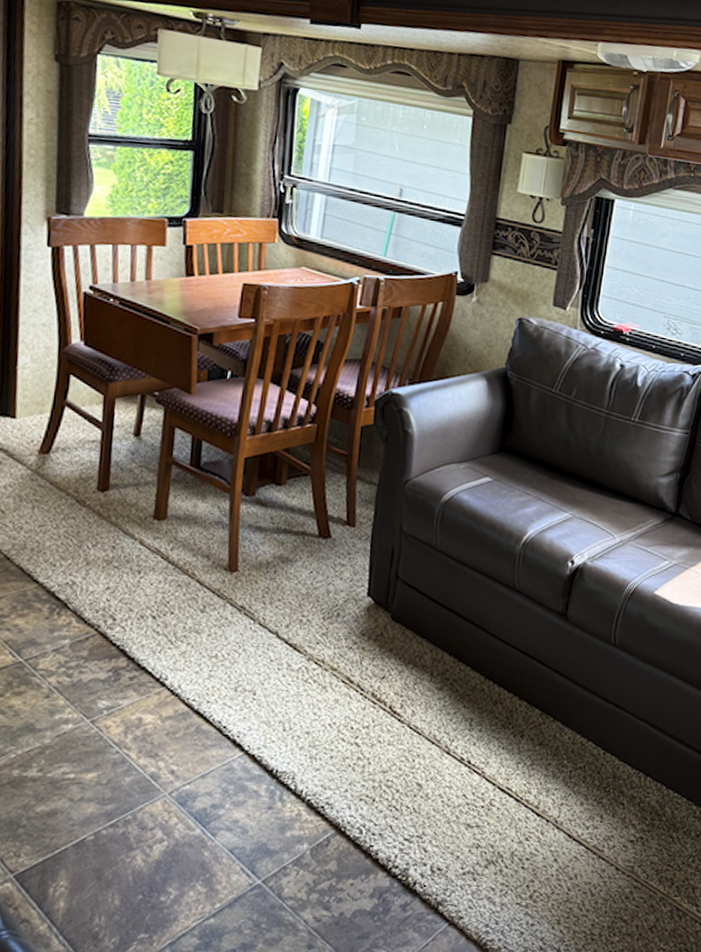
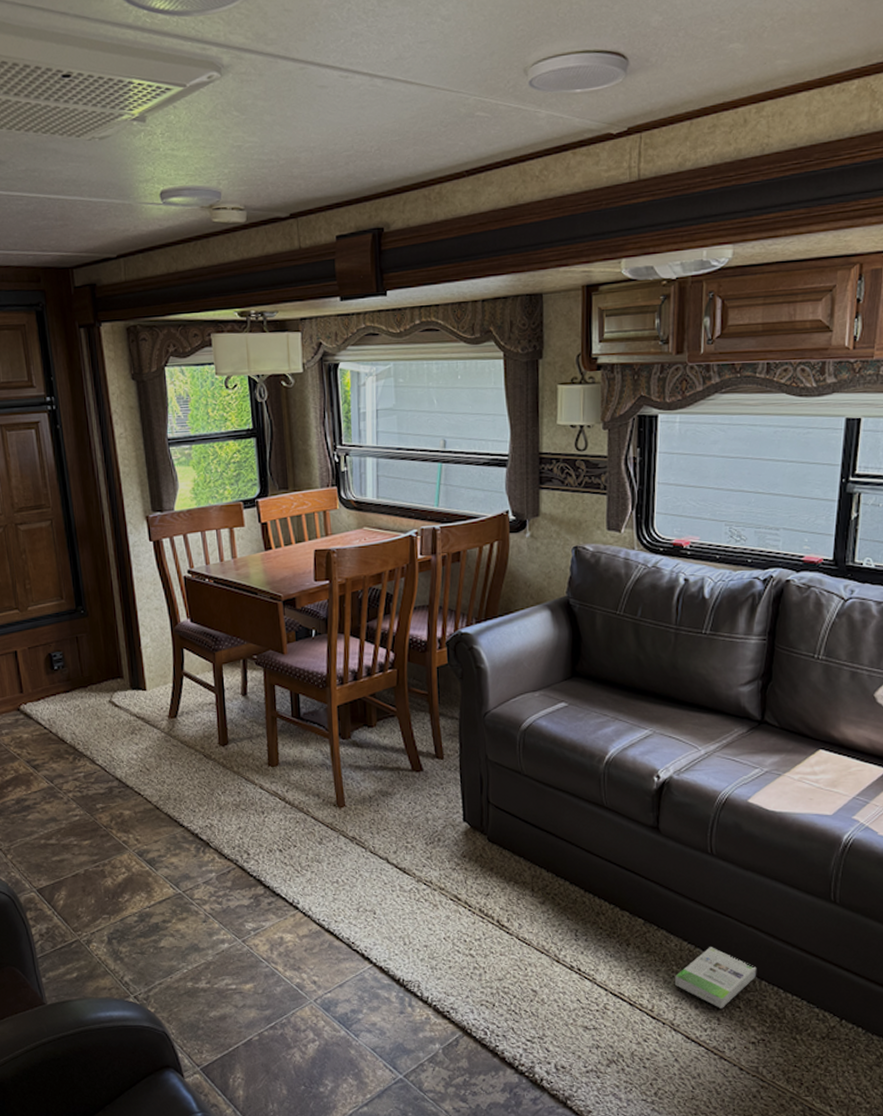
box: none [564,741,644,805] -> present [675,947,757,1008]

